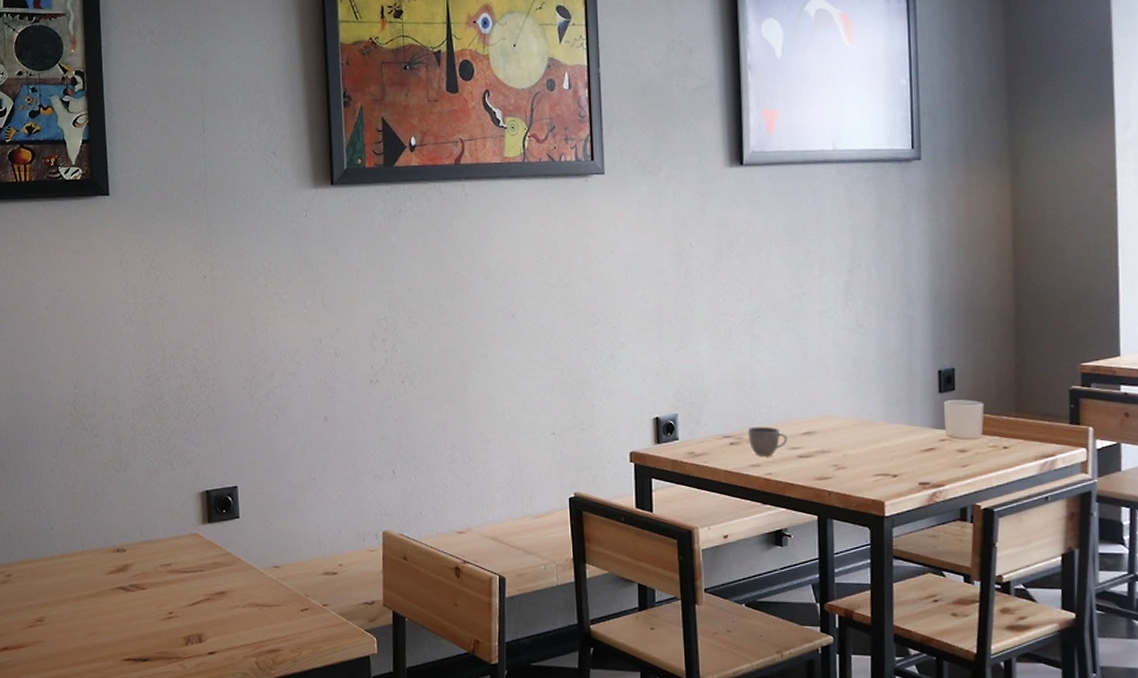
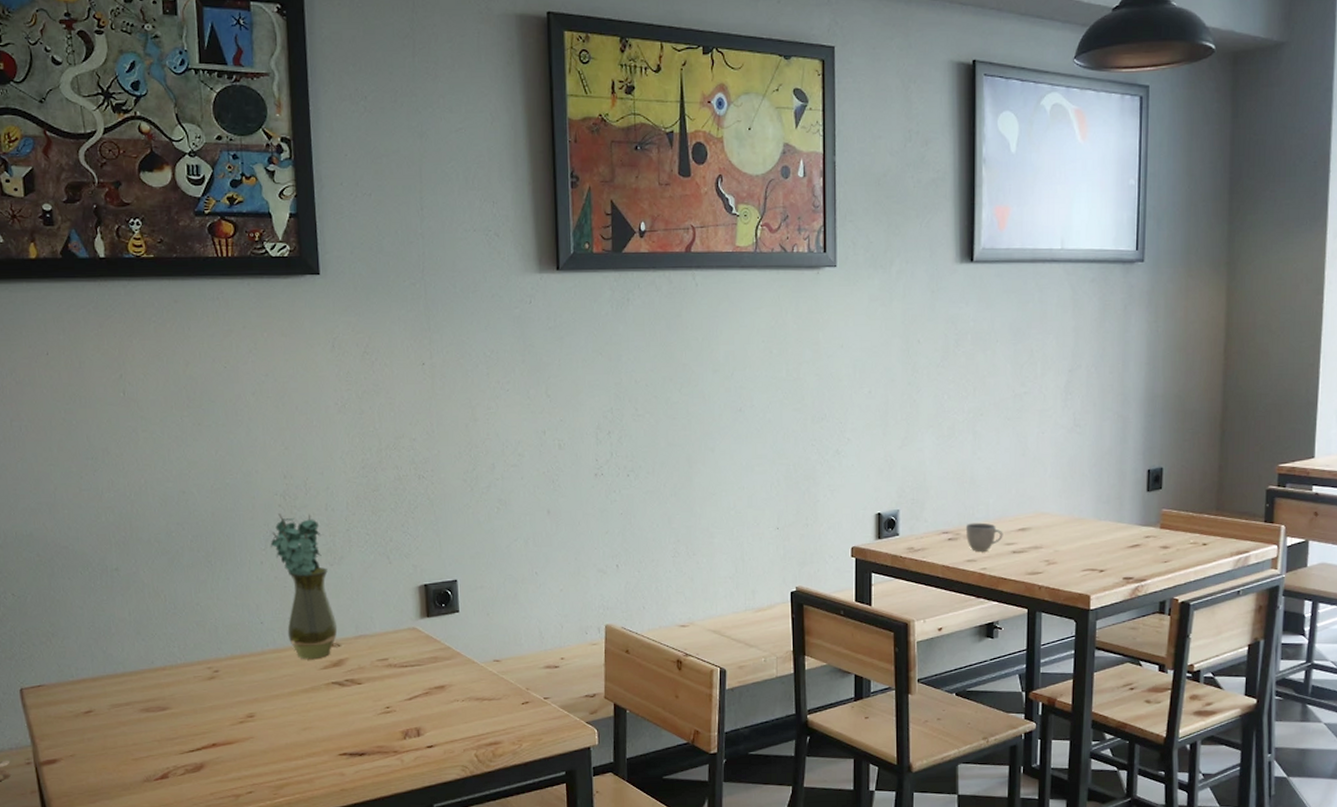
vase: none [60,422,123,564] -> present [270,513,338,659]
mug: present [943,399,985,441] -> none [1149,498,1188,537]

